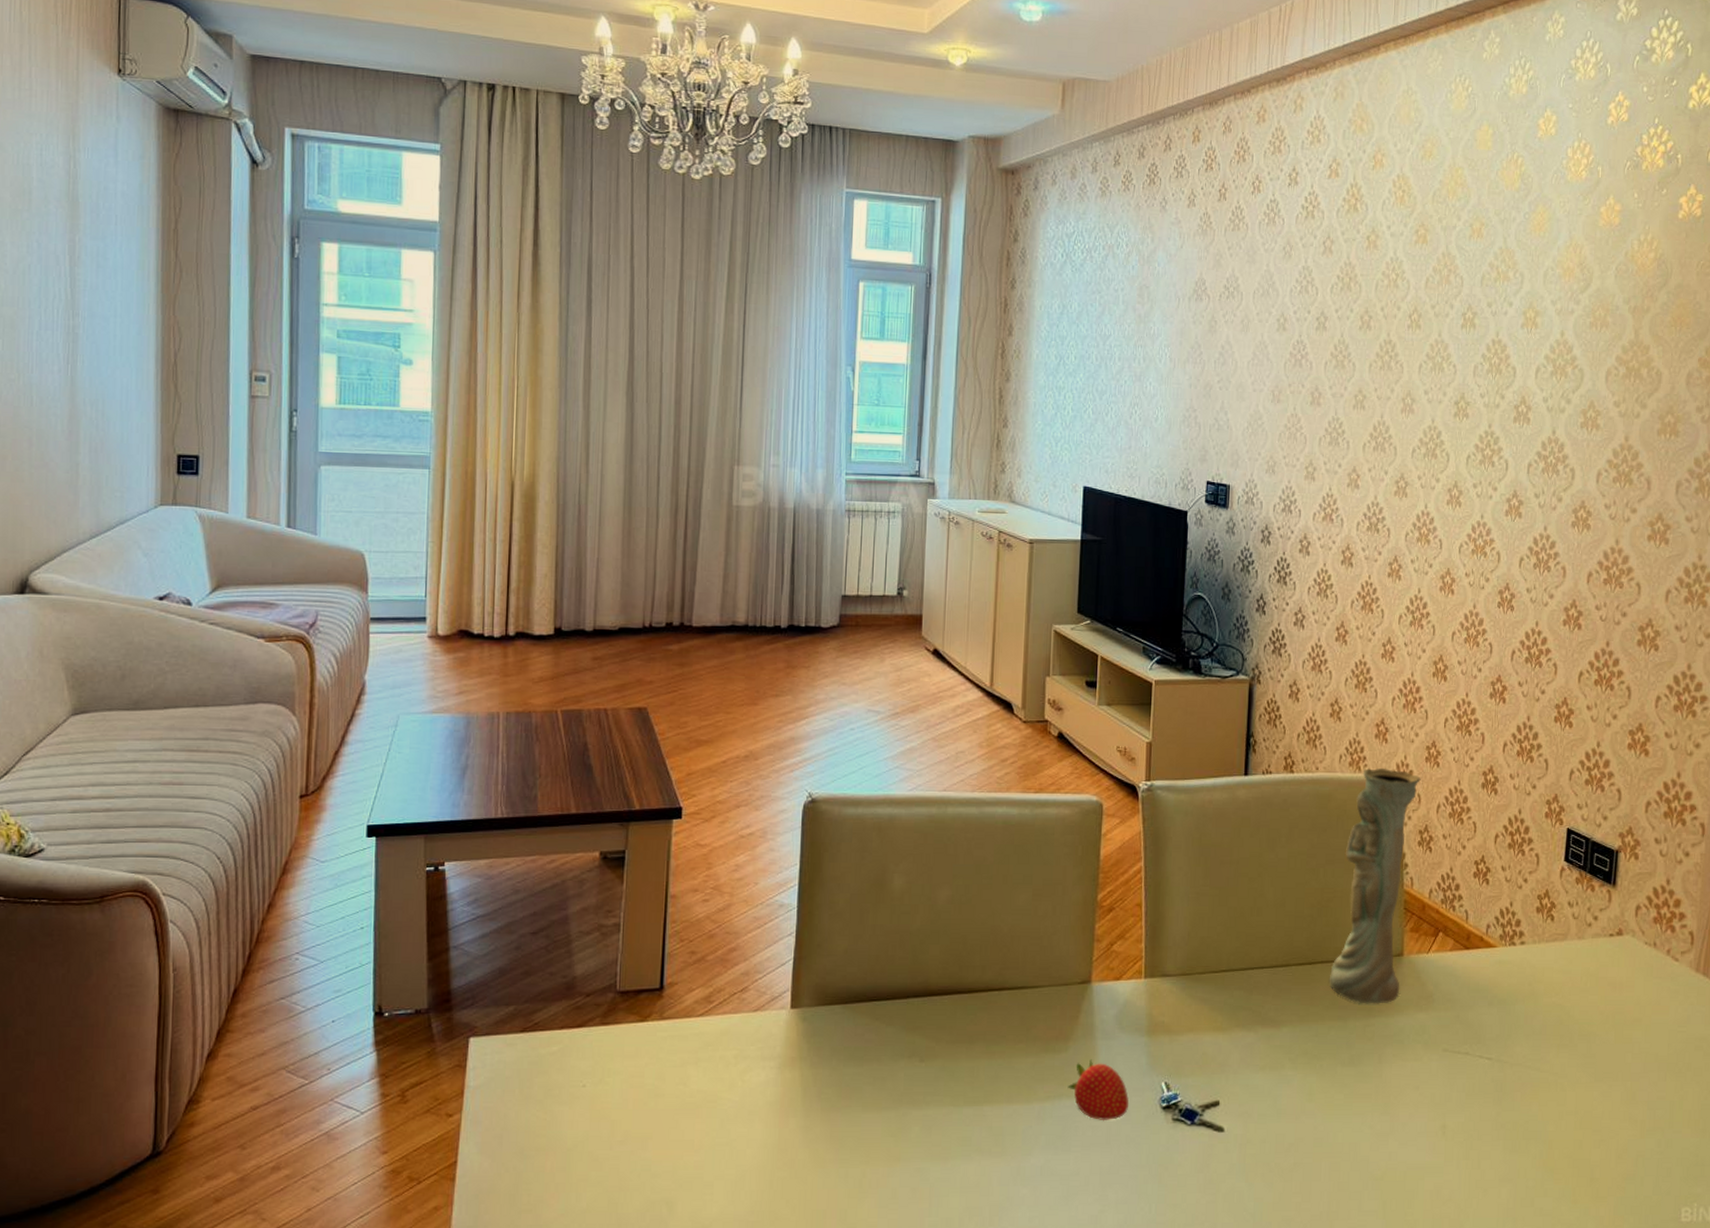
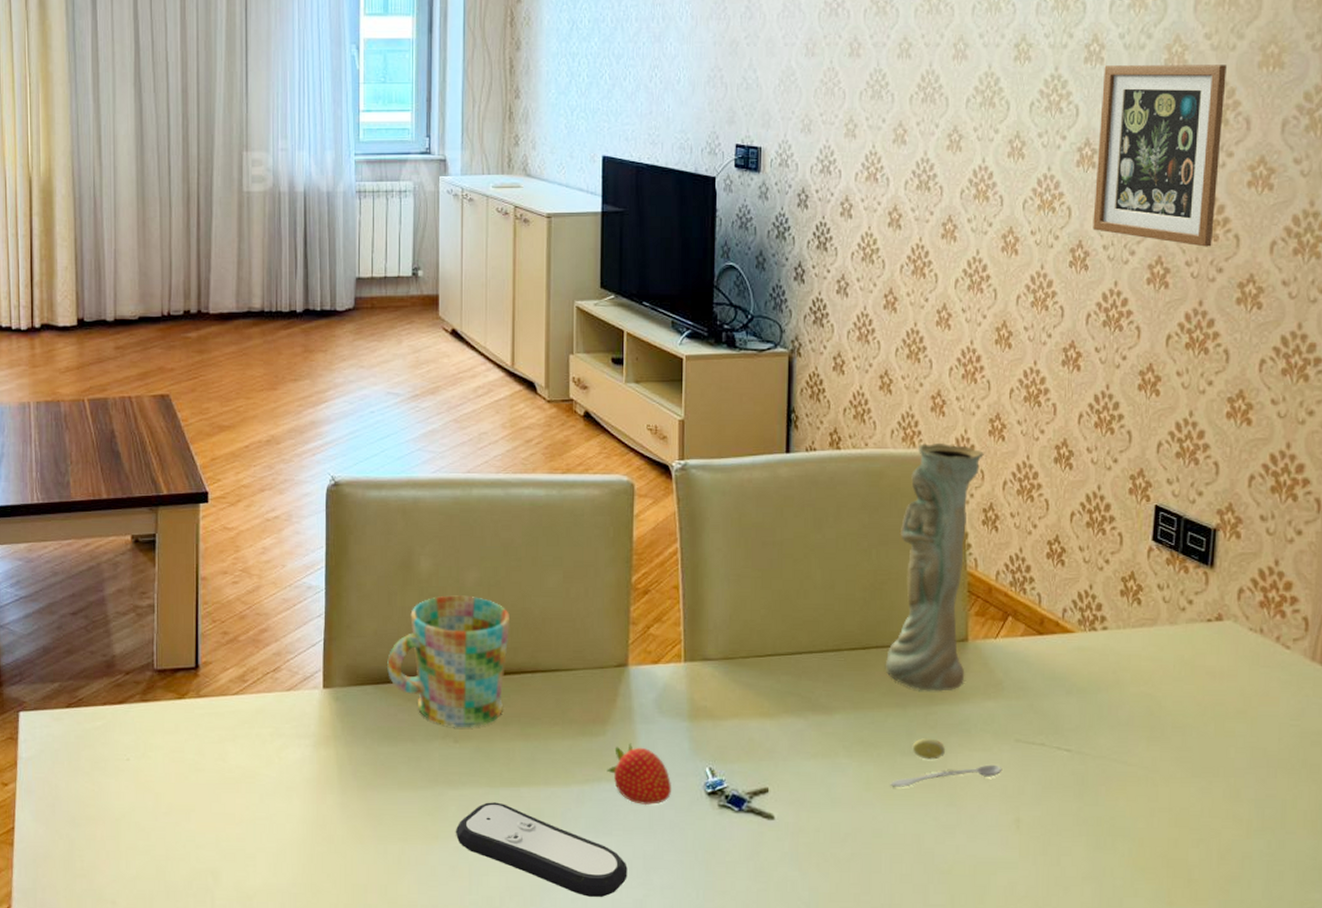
mug: none [856,913,980,1047] -> present [387,595,511,728]
remote control: none [917,1121,1084,1214] -> present [455,802,628,897]
spoon: none [1331,1049,1431,1097] -> present [890,738,1002,787]
picture frame: none [1518,425,1632,593] -> present [1093,65,1227,247]

